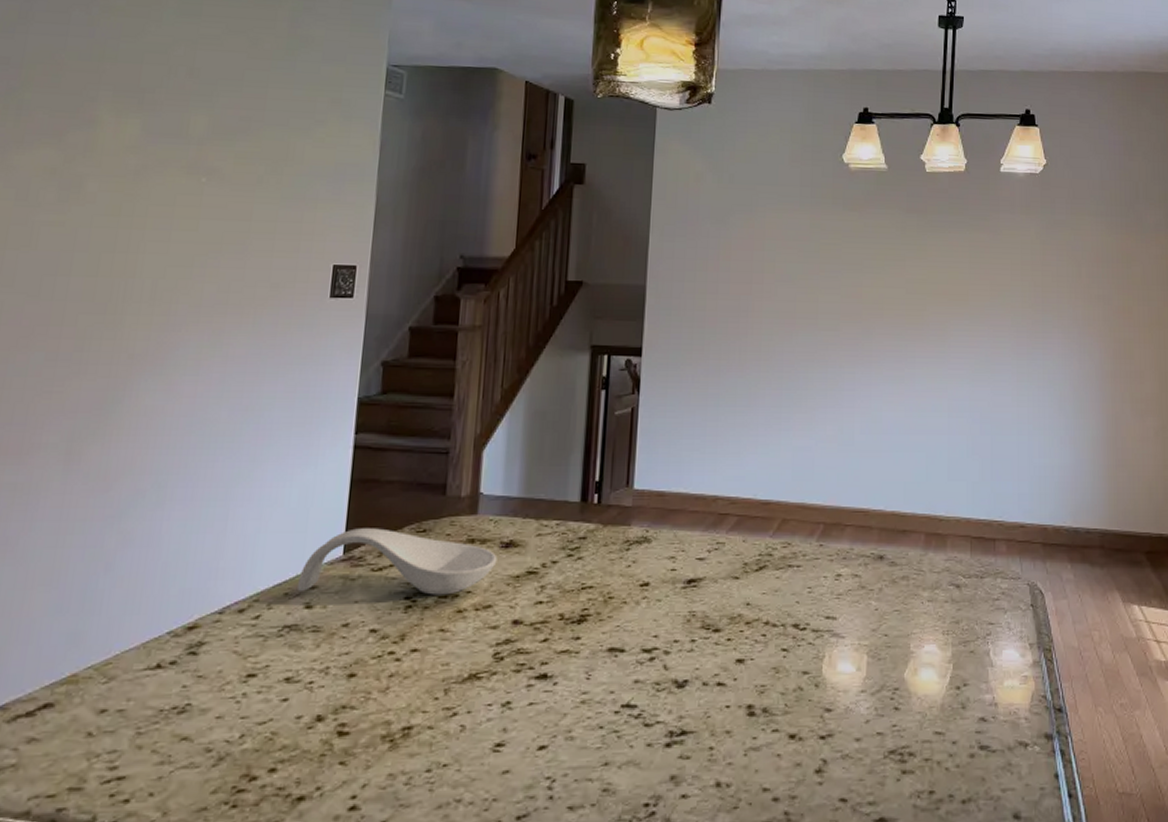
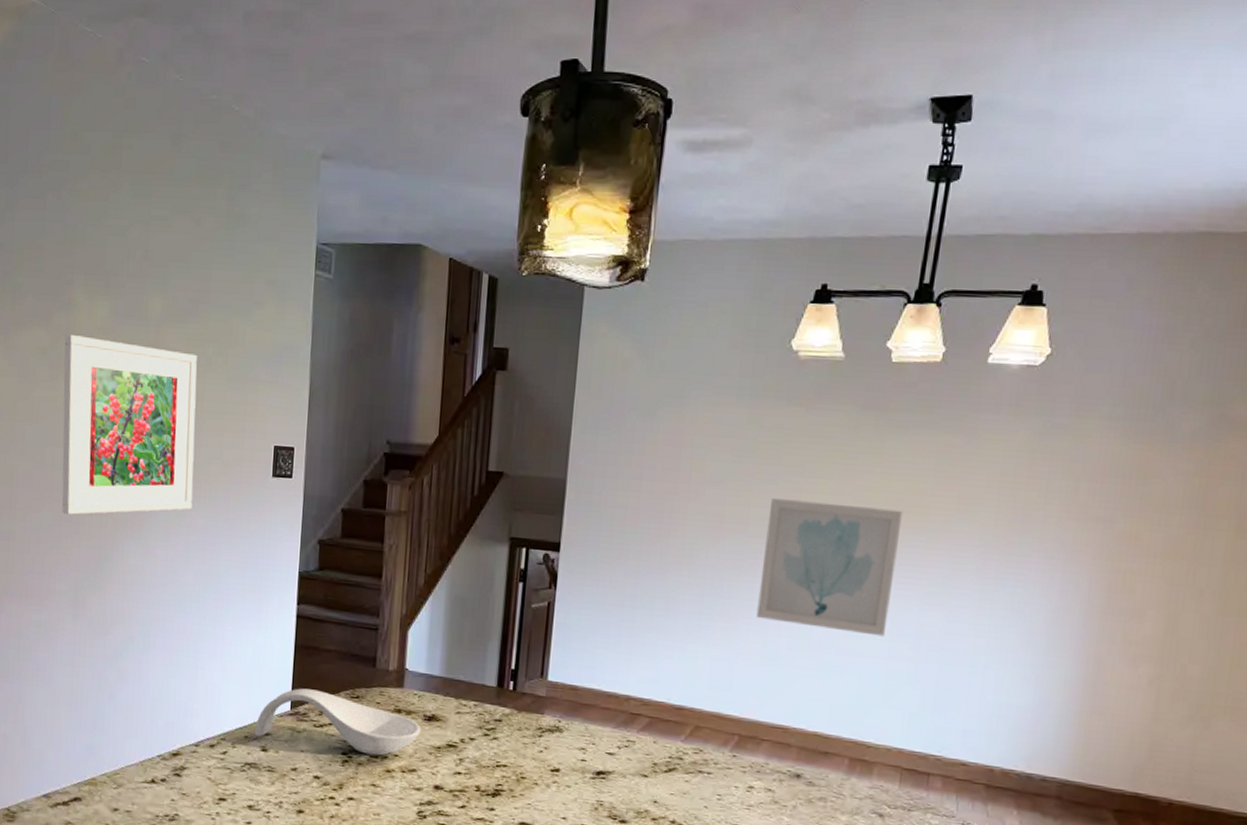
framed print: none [59,152,246,352] -> present [62,334,197,515]
wall art: none [831,294,948,414] -> present [756,498,903,637]

